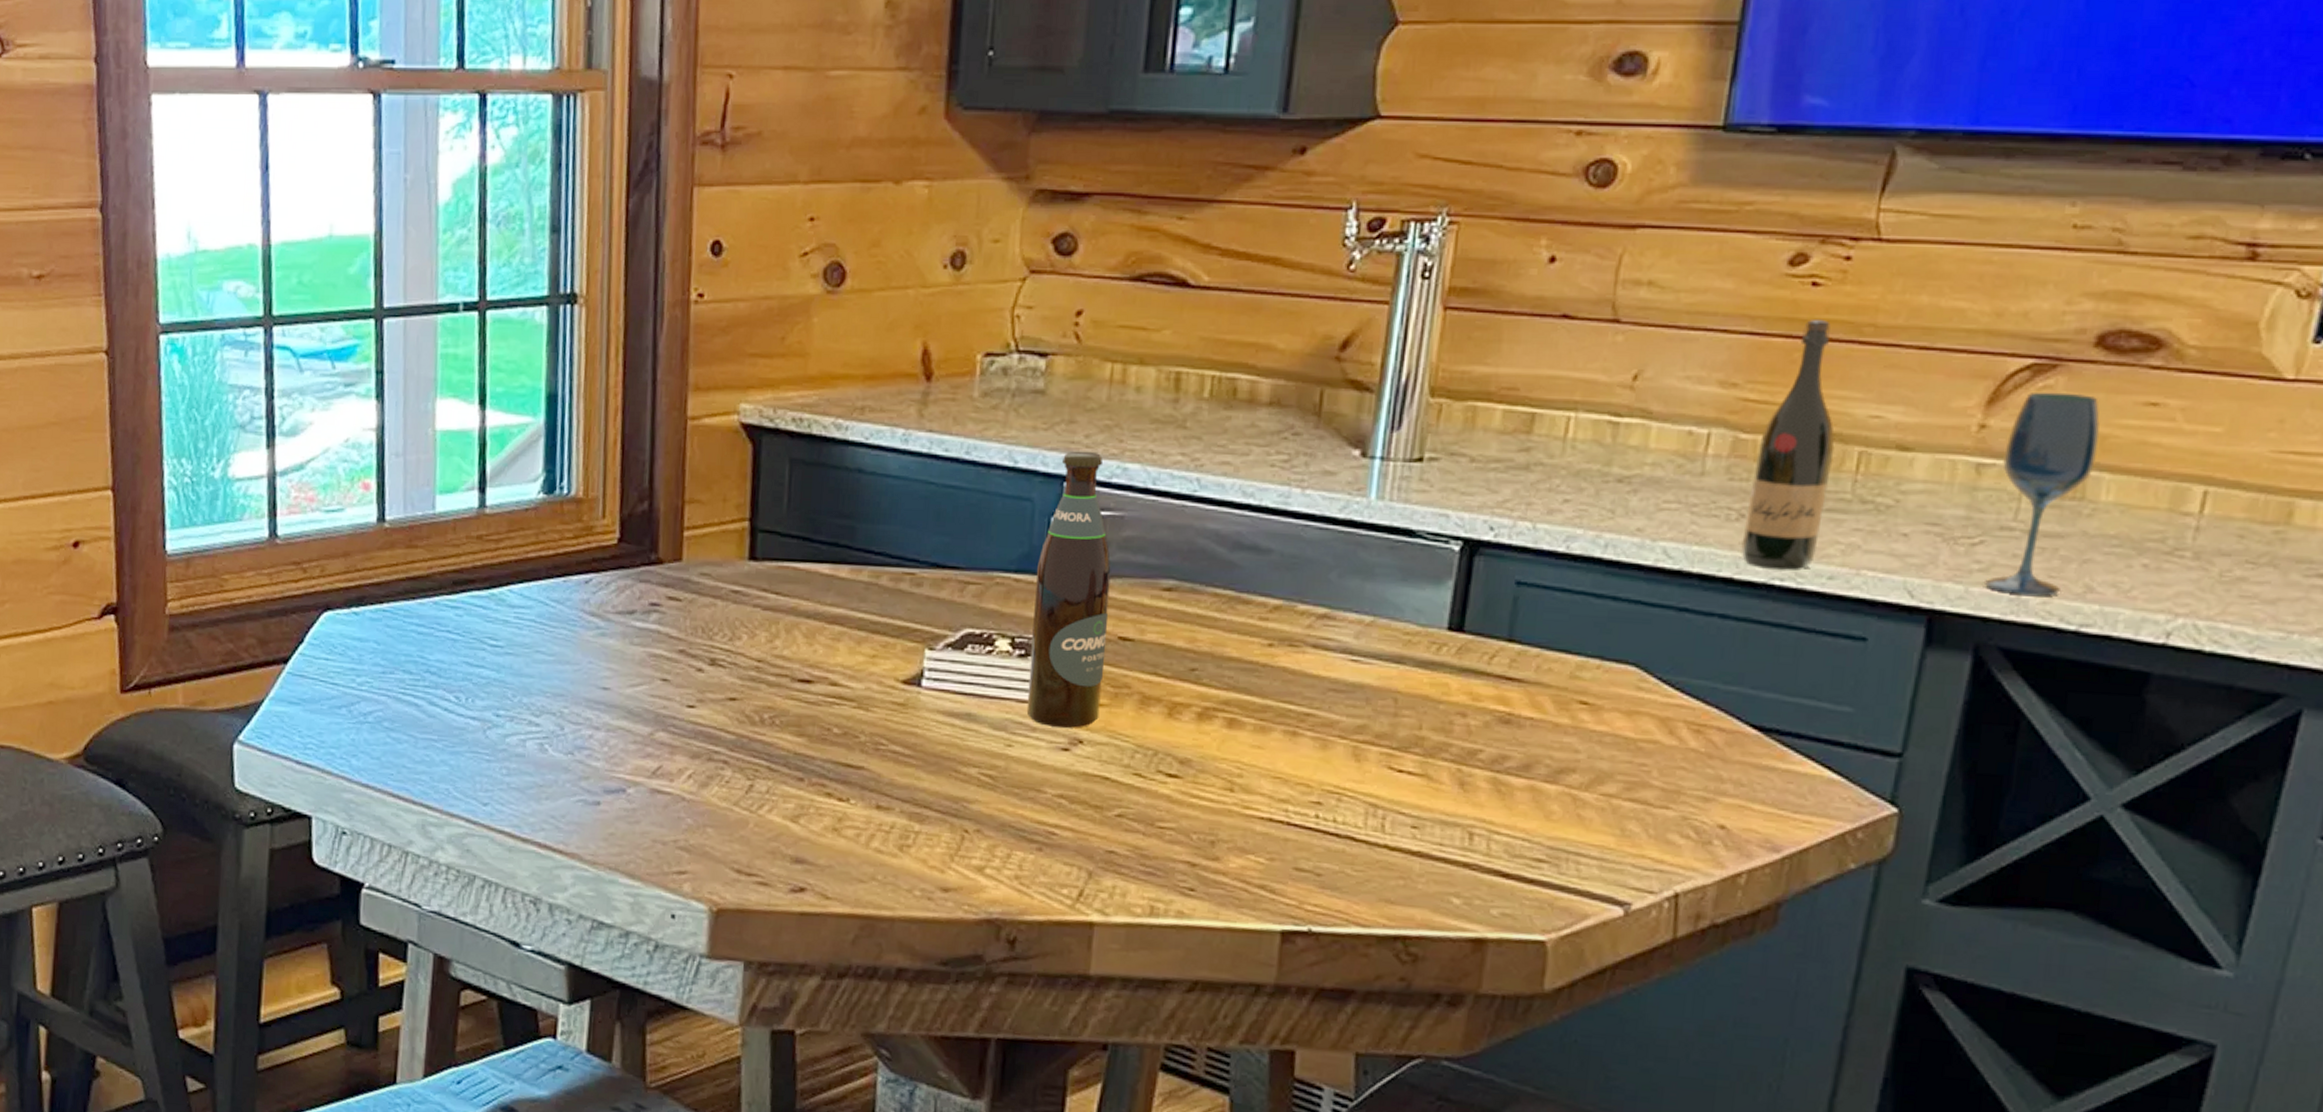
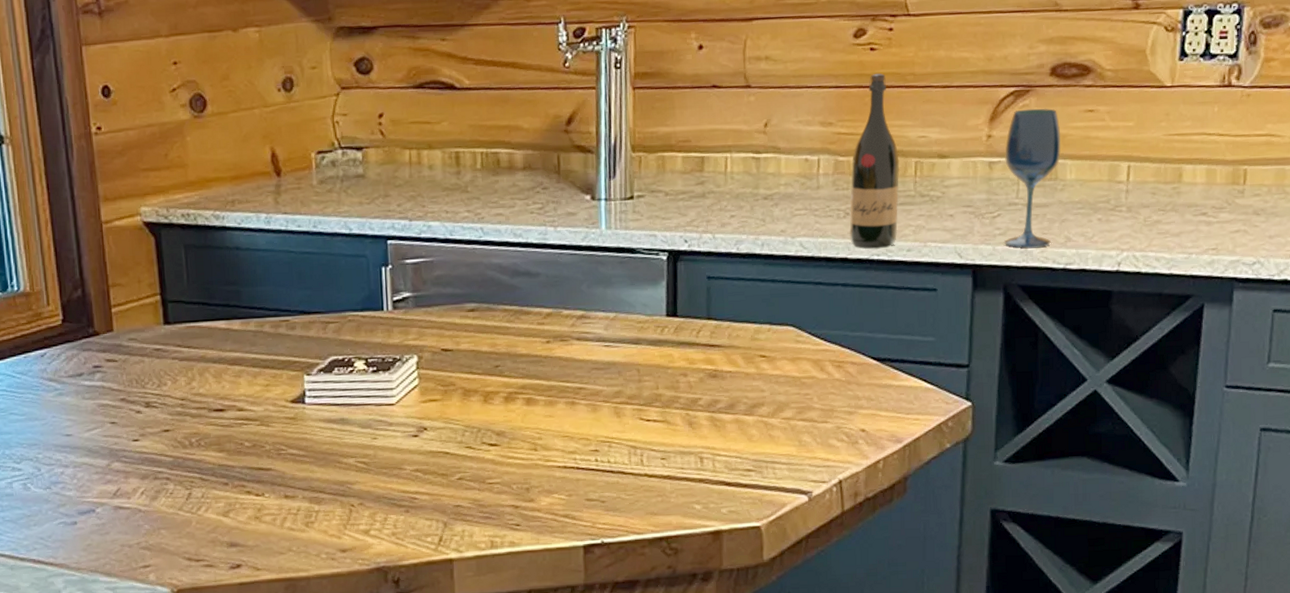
bottle: present [1026,451,1111,728] -> none [377,216,436,421]

